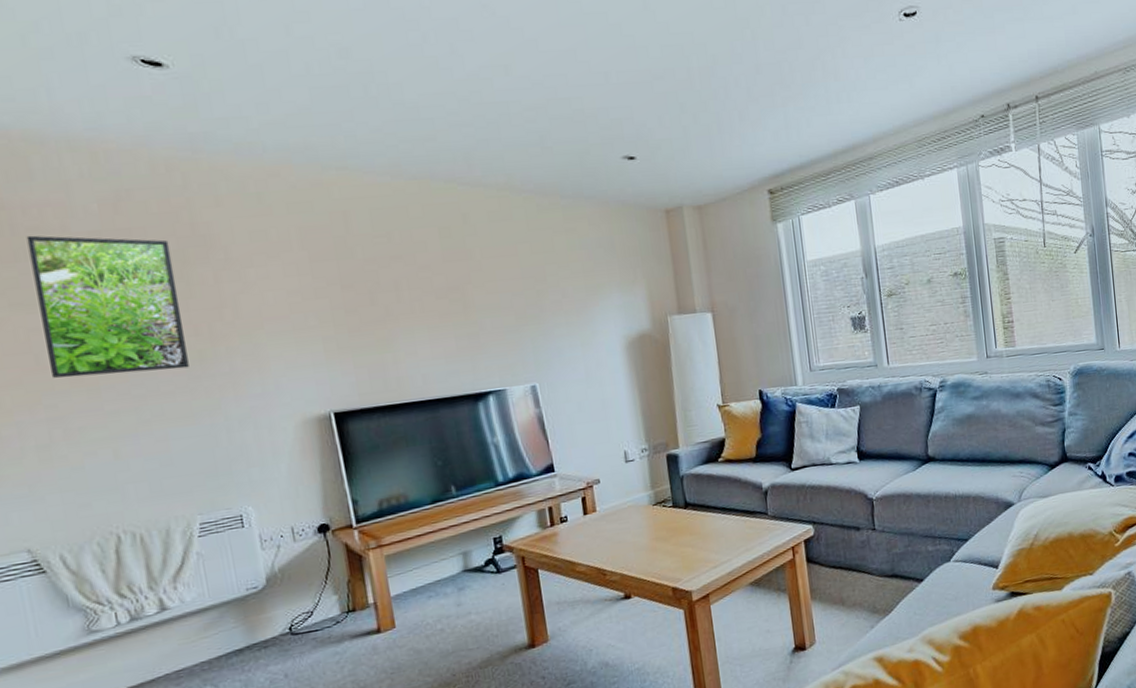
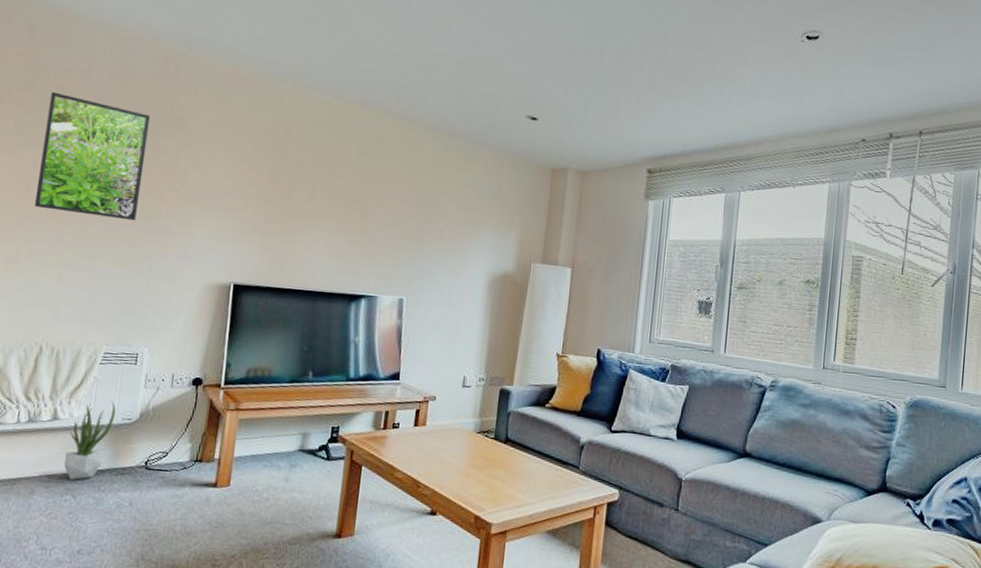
potted plant: none [187,573,238,669] -> present [64,401,116,480]

